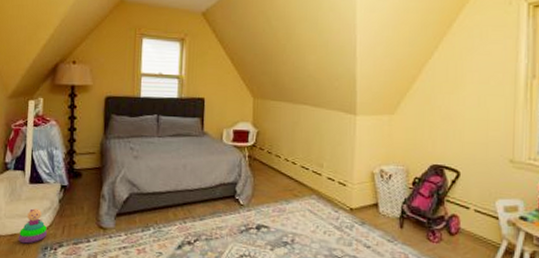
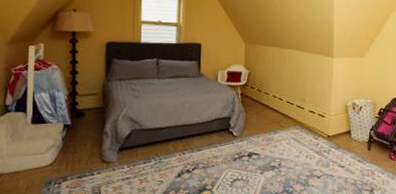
stacking toy: present [18,208,47,244] -> none [21,147,50,180]

